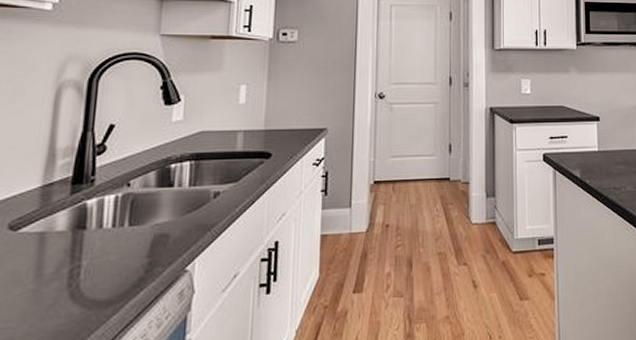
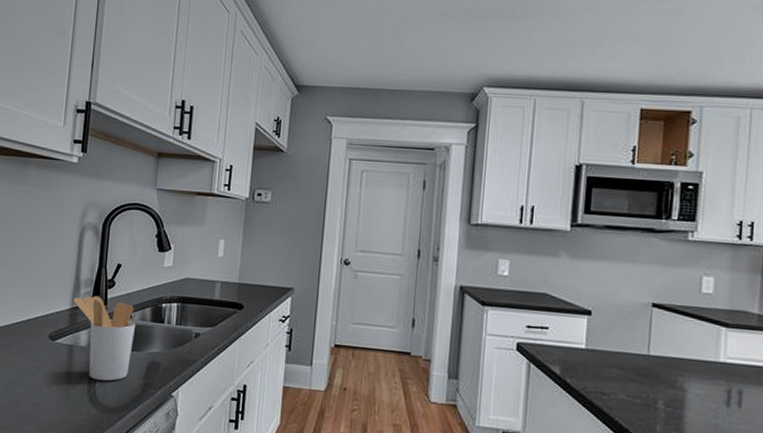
utensil holder: none [46,166,137,271] -> present [73,295,136,381]

